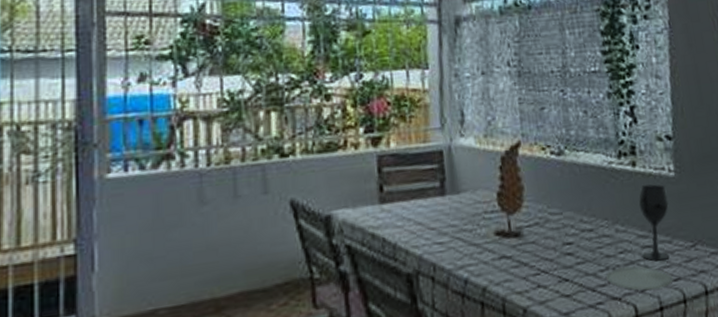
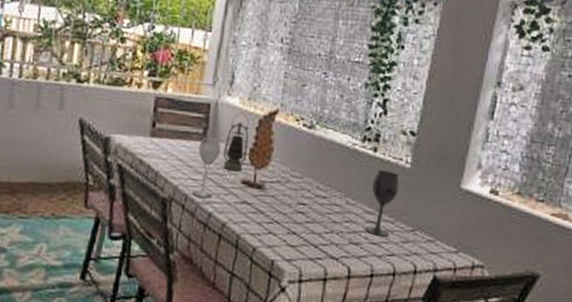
wineglass: none [438,188,465,263] -> present [192,136,221,198]
lantern: none [467,152,496,224] -> present [223,112,249,172]
plate: present [606,266,673,291] -> none [329,234,388,259]

